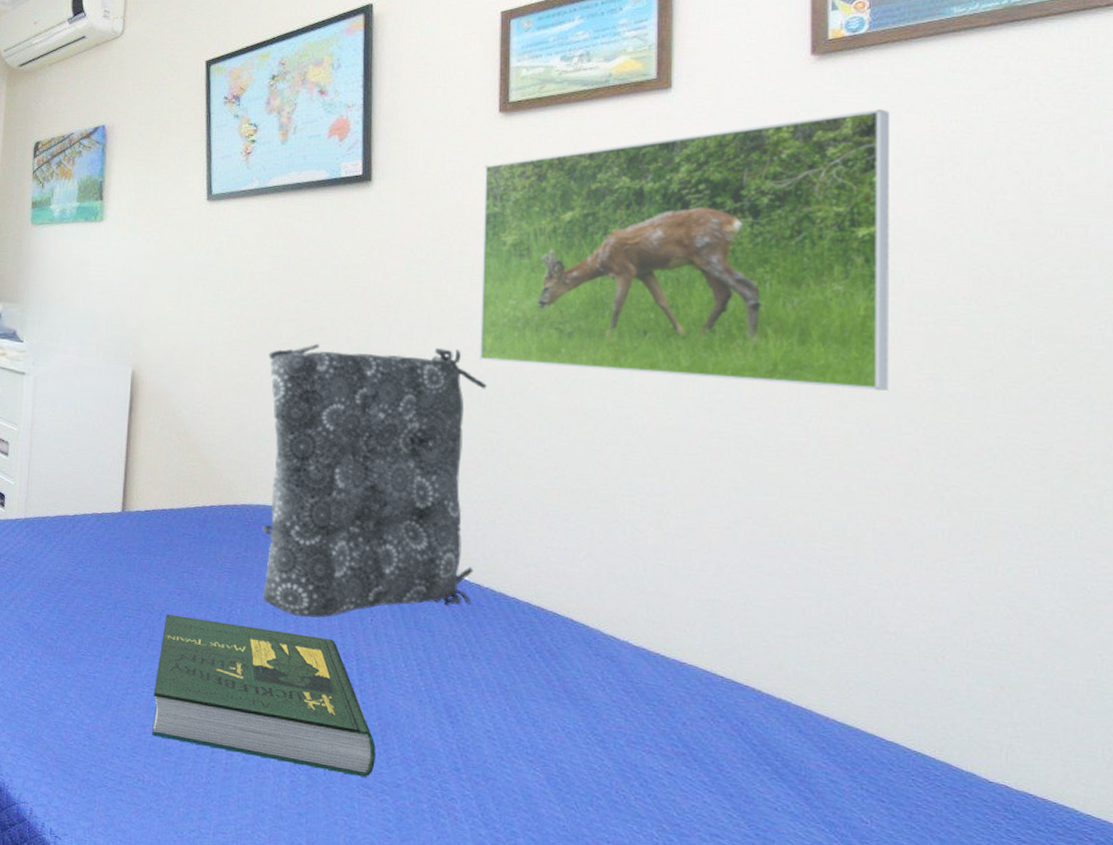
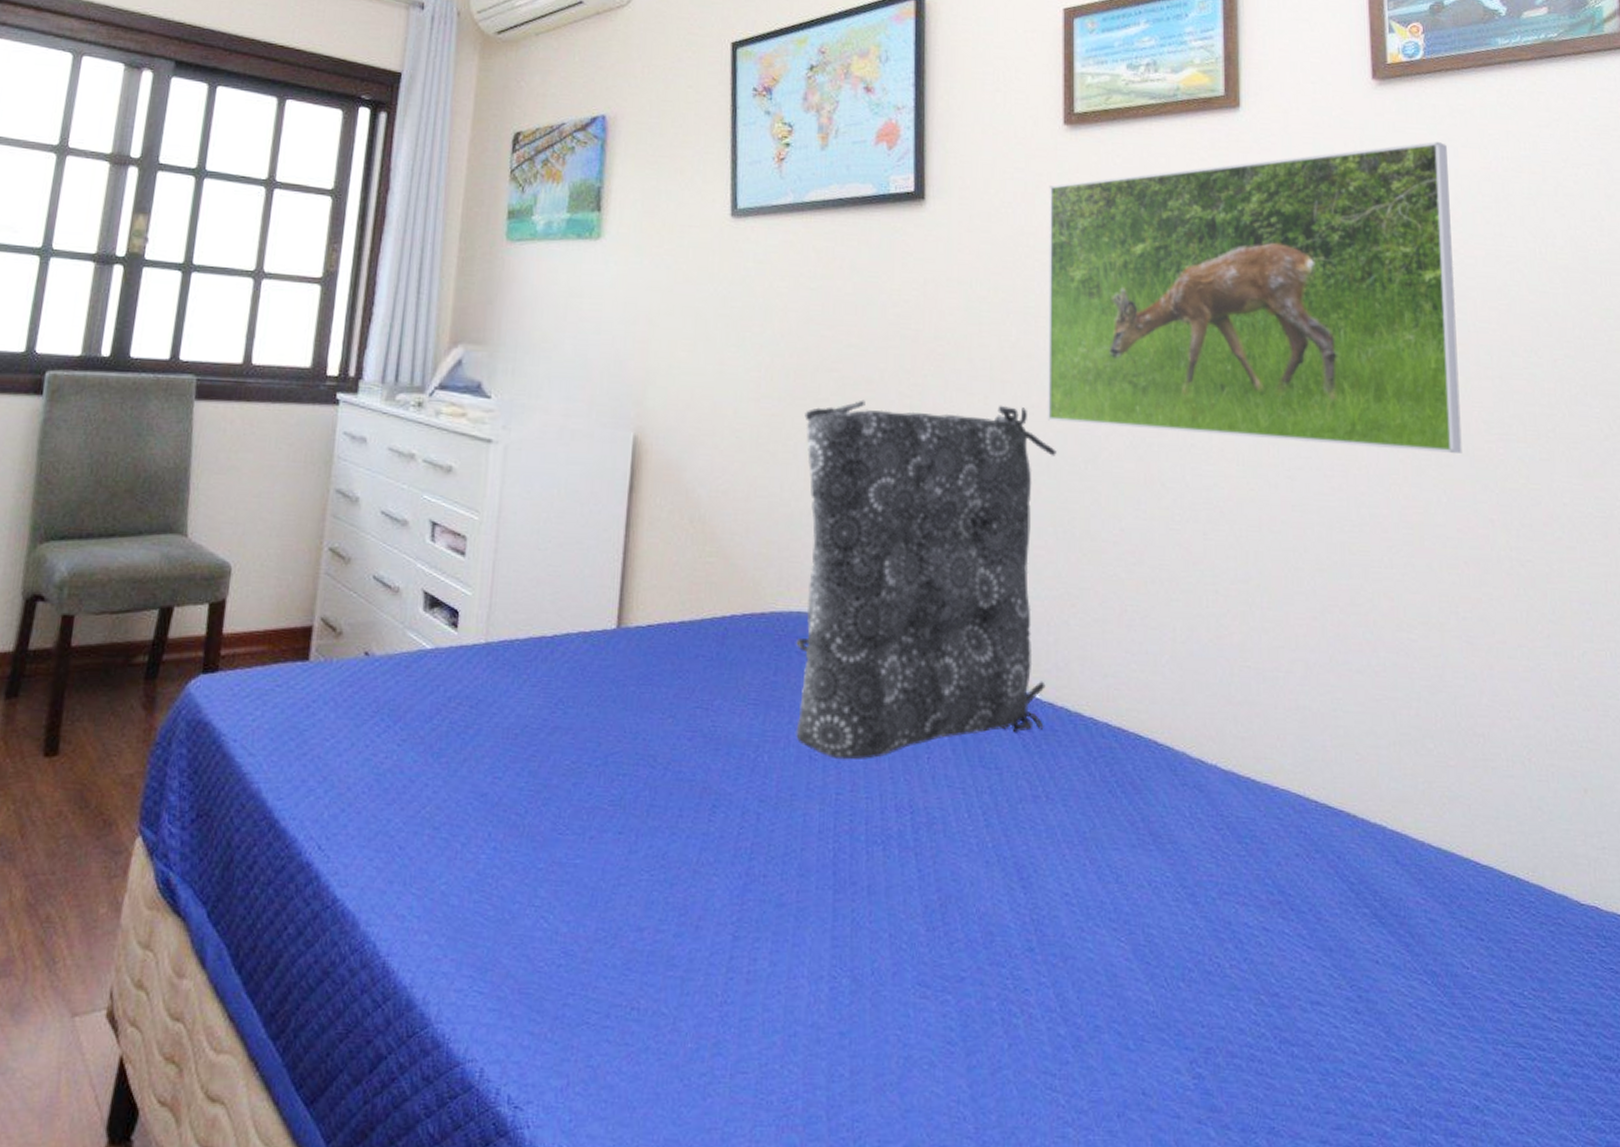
book: present [152,613,376,777] -> none [651,766,934,972]

